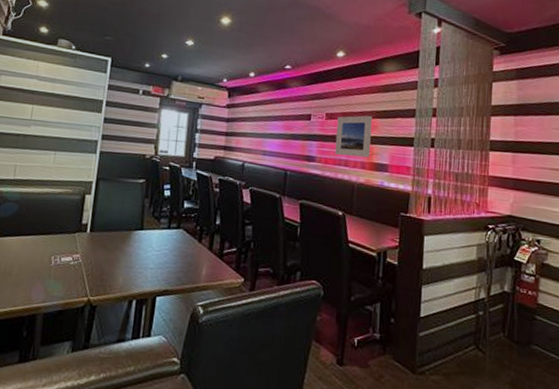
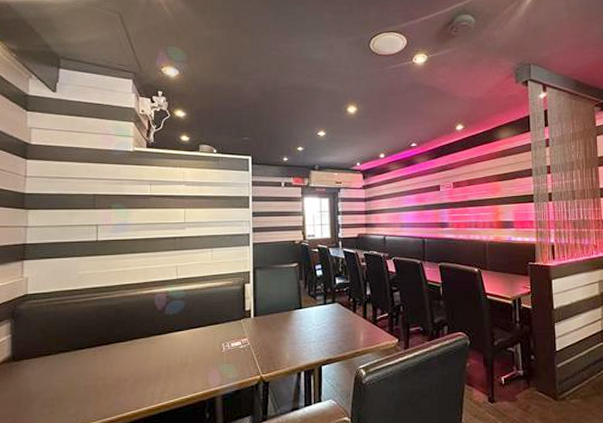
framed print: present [334,115,373,158] -> none [464,179,497,219]

